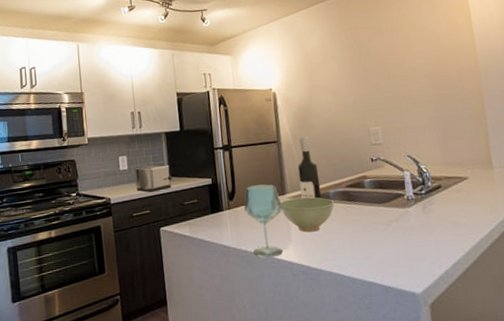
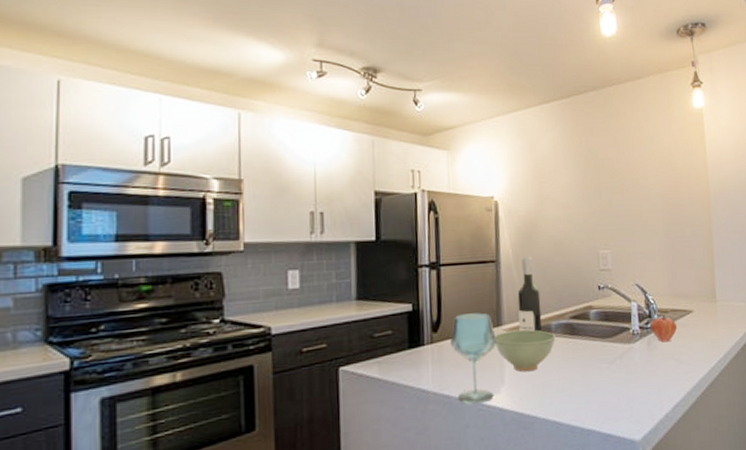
toaster: present [134,164,172,192] -> none [309,283,360,320]
fruit: none [424,181,453,206] -> present [650,314,678,342]

